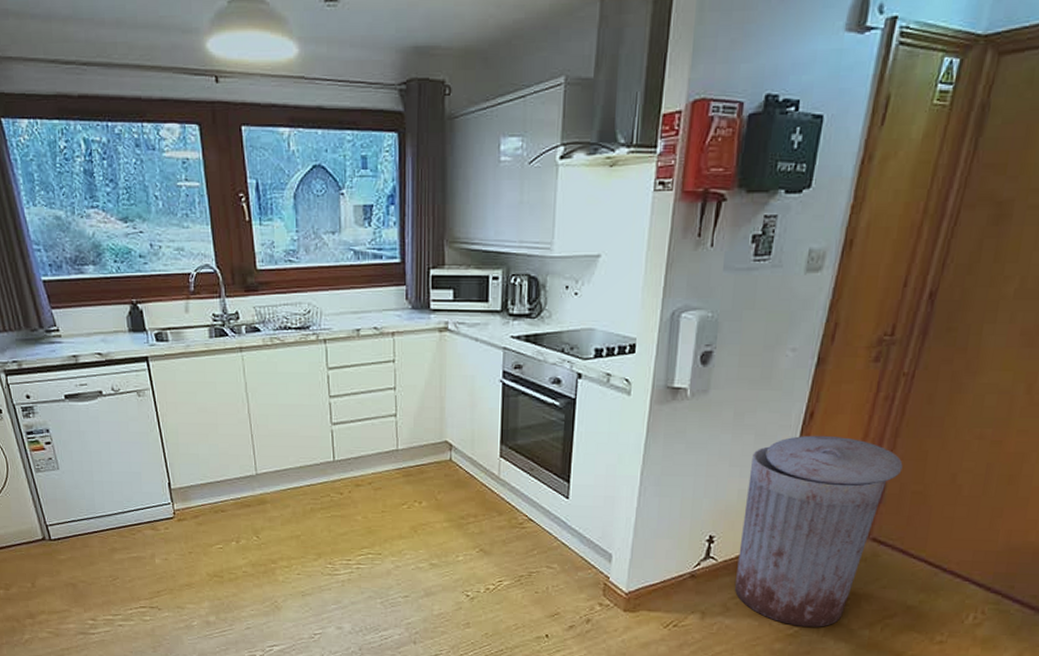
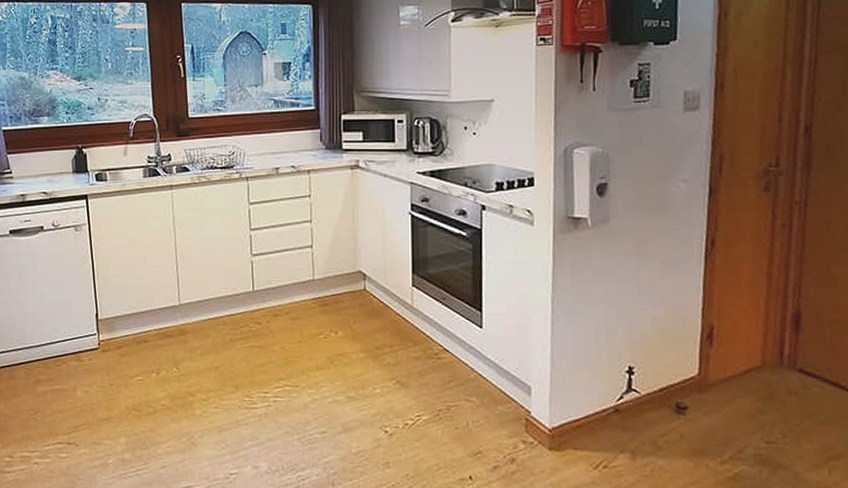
trash can: present [734,435,903,627] -> none [660,262,815,469]

